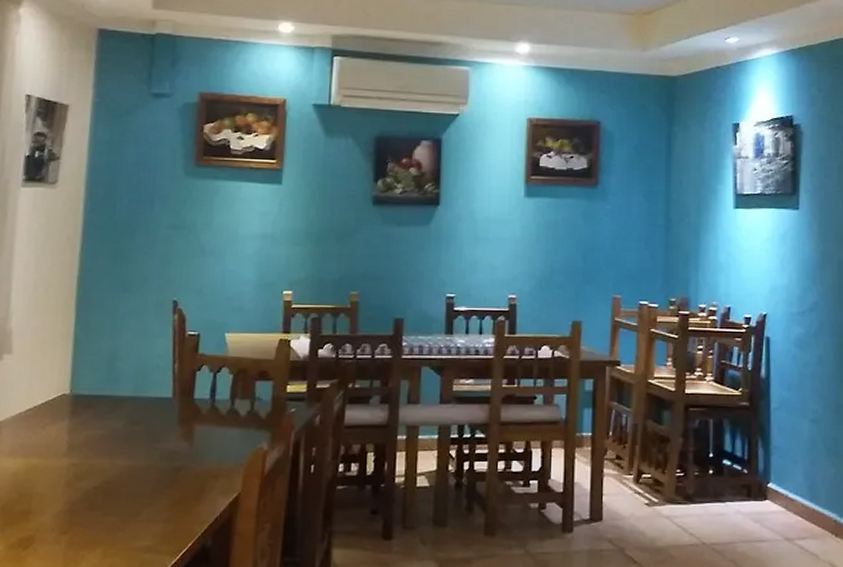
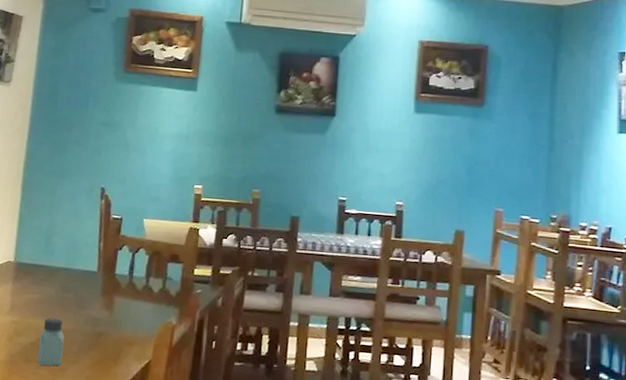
saltshaker: none [104,454,136,513] -> present [37,317,64,366]

